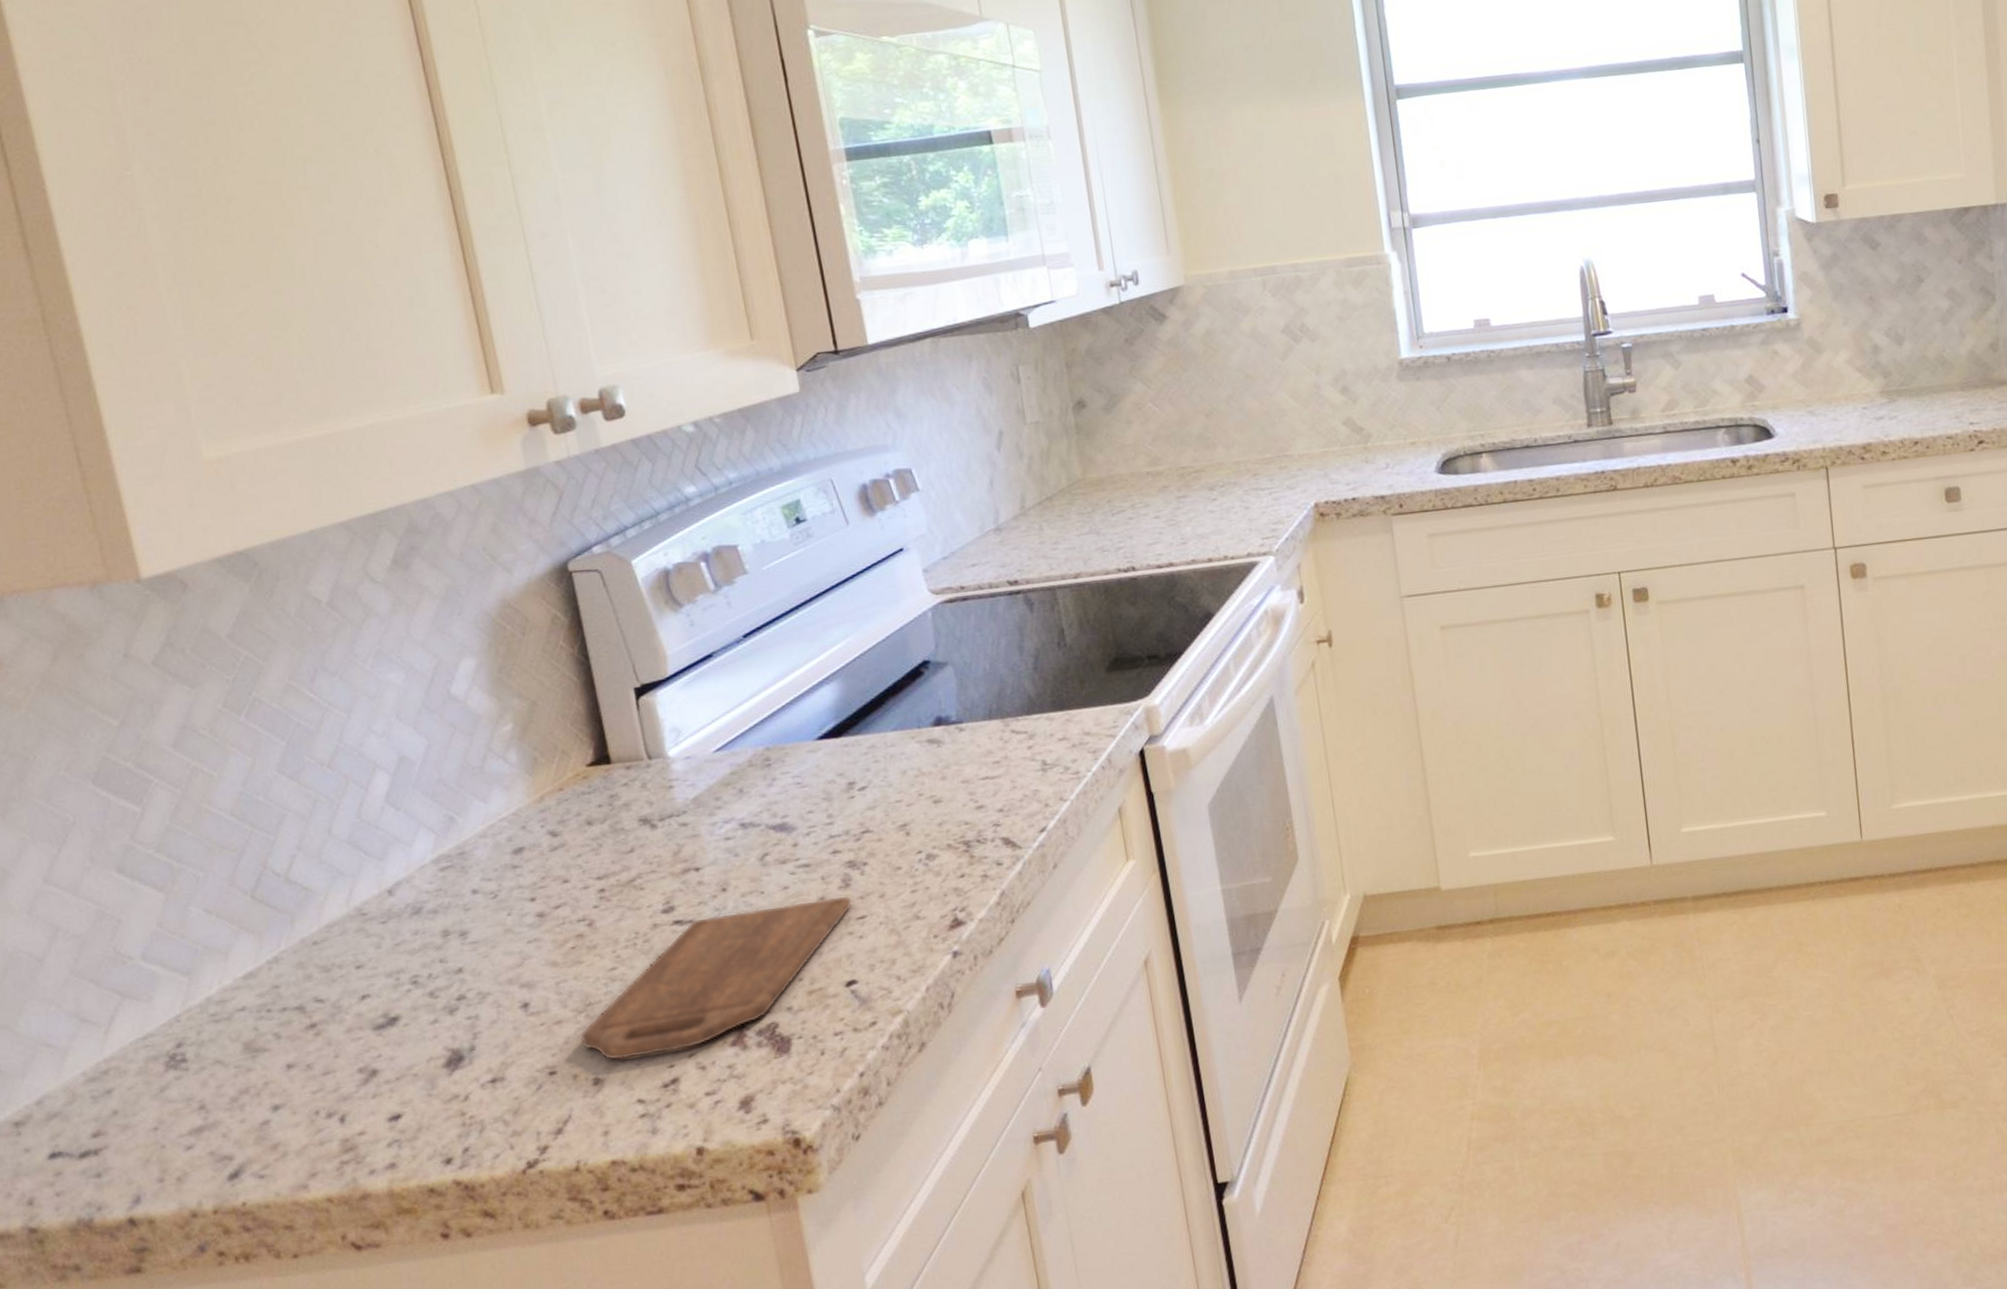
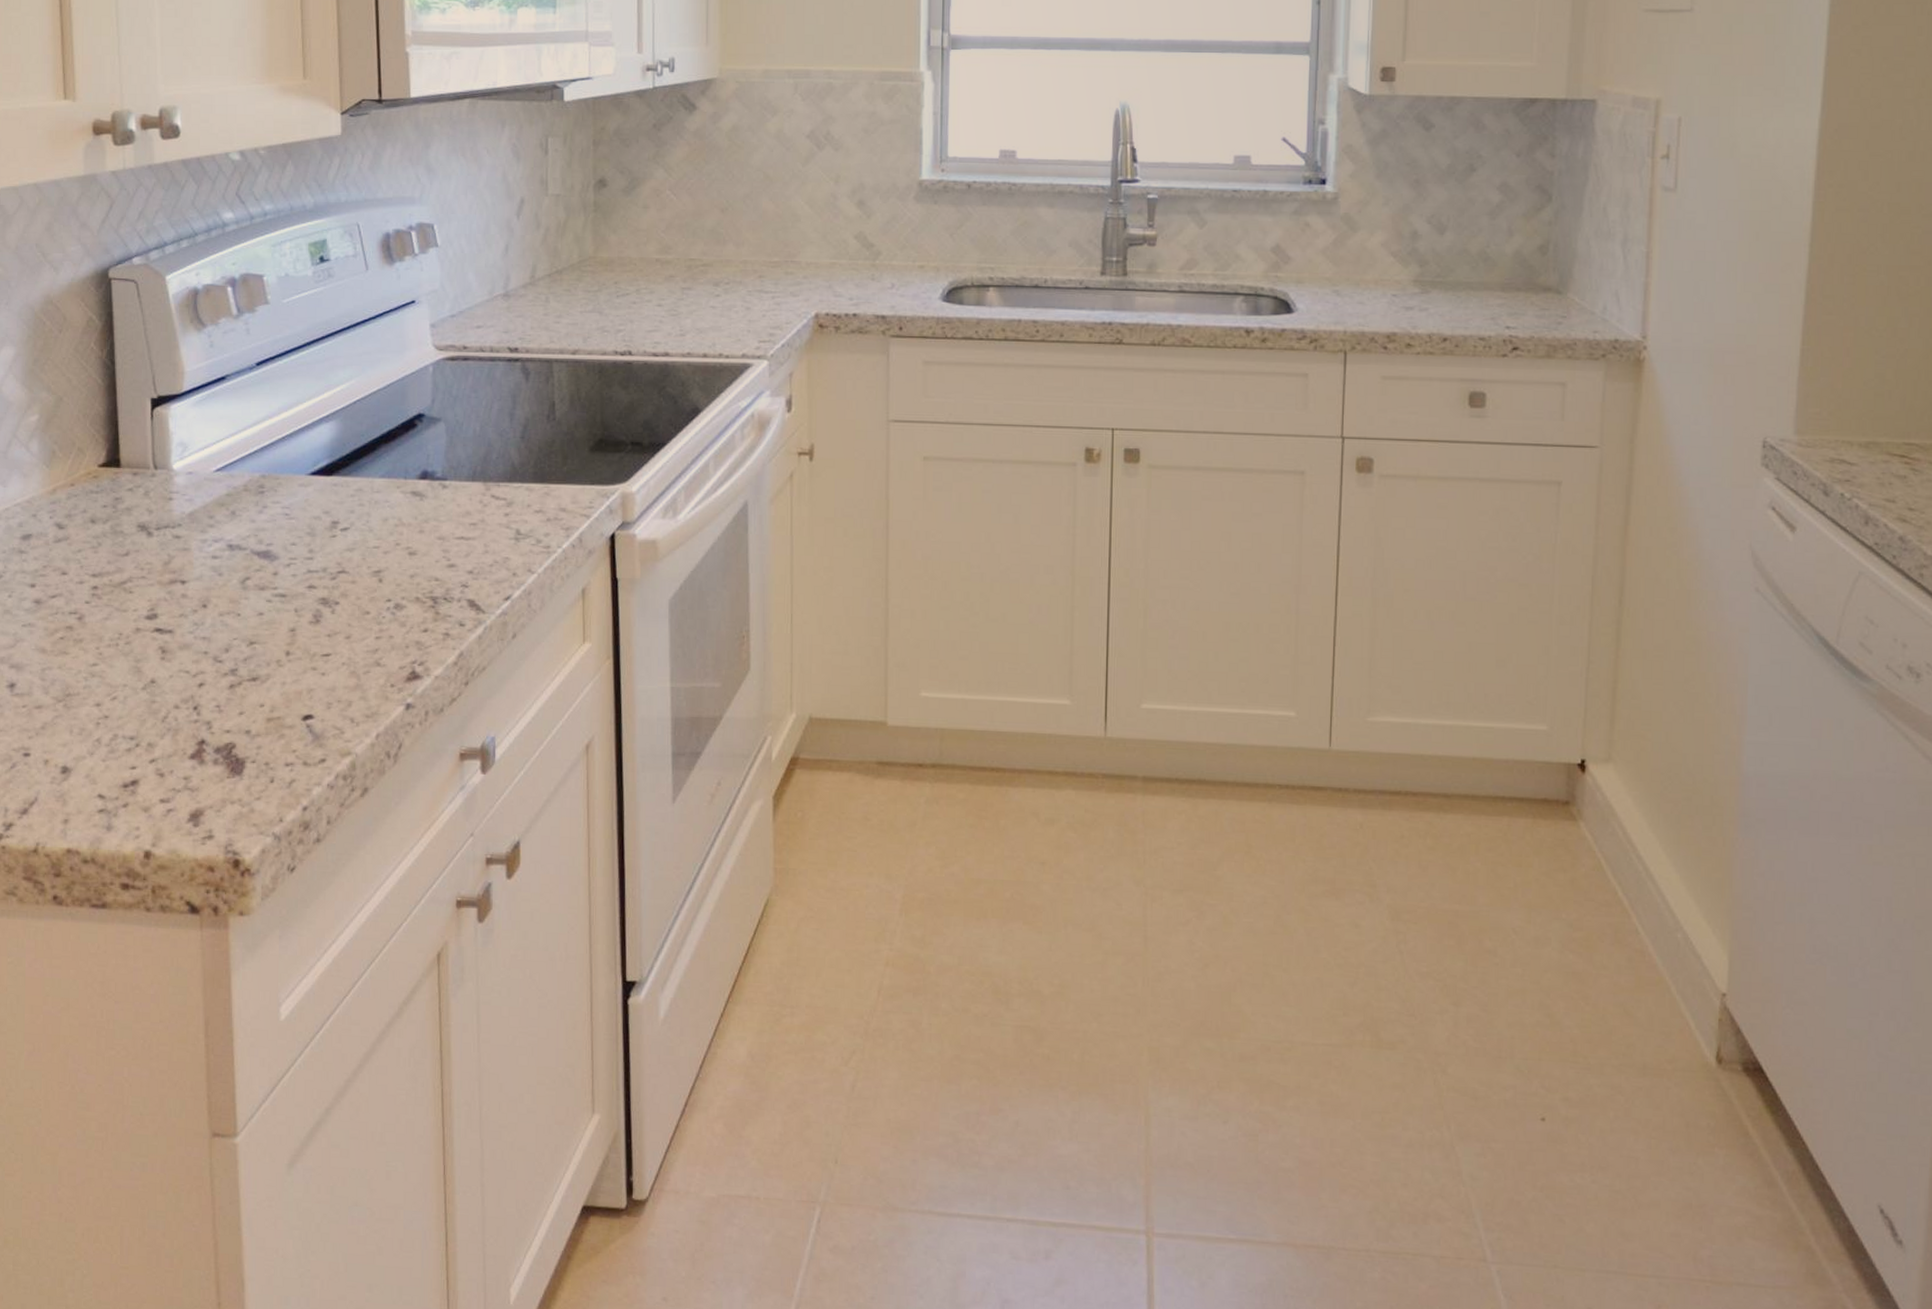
cutting board: present [579,895,852,1061] -> none [56,629,319,755]

